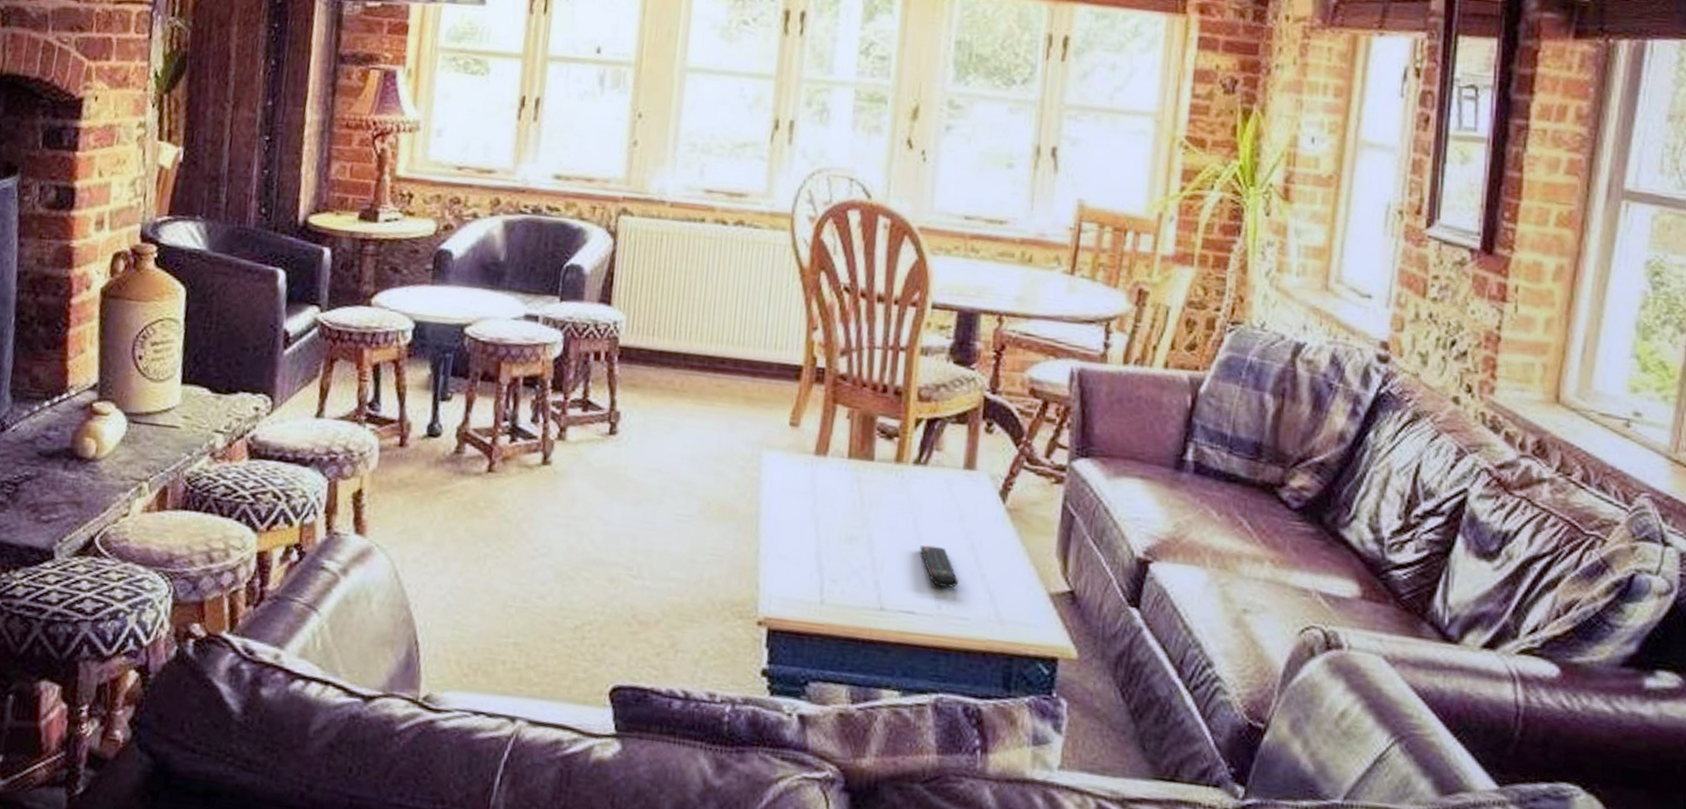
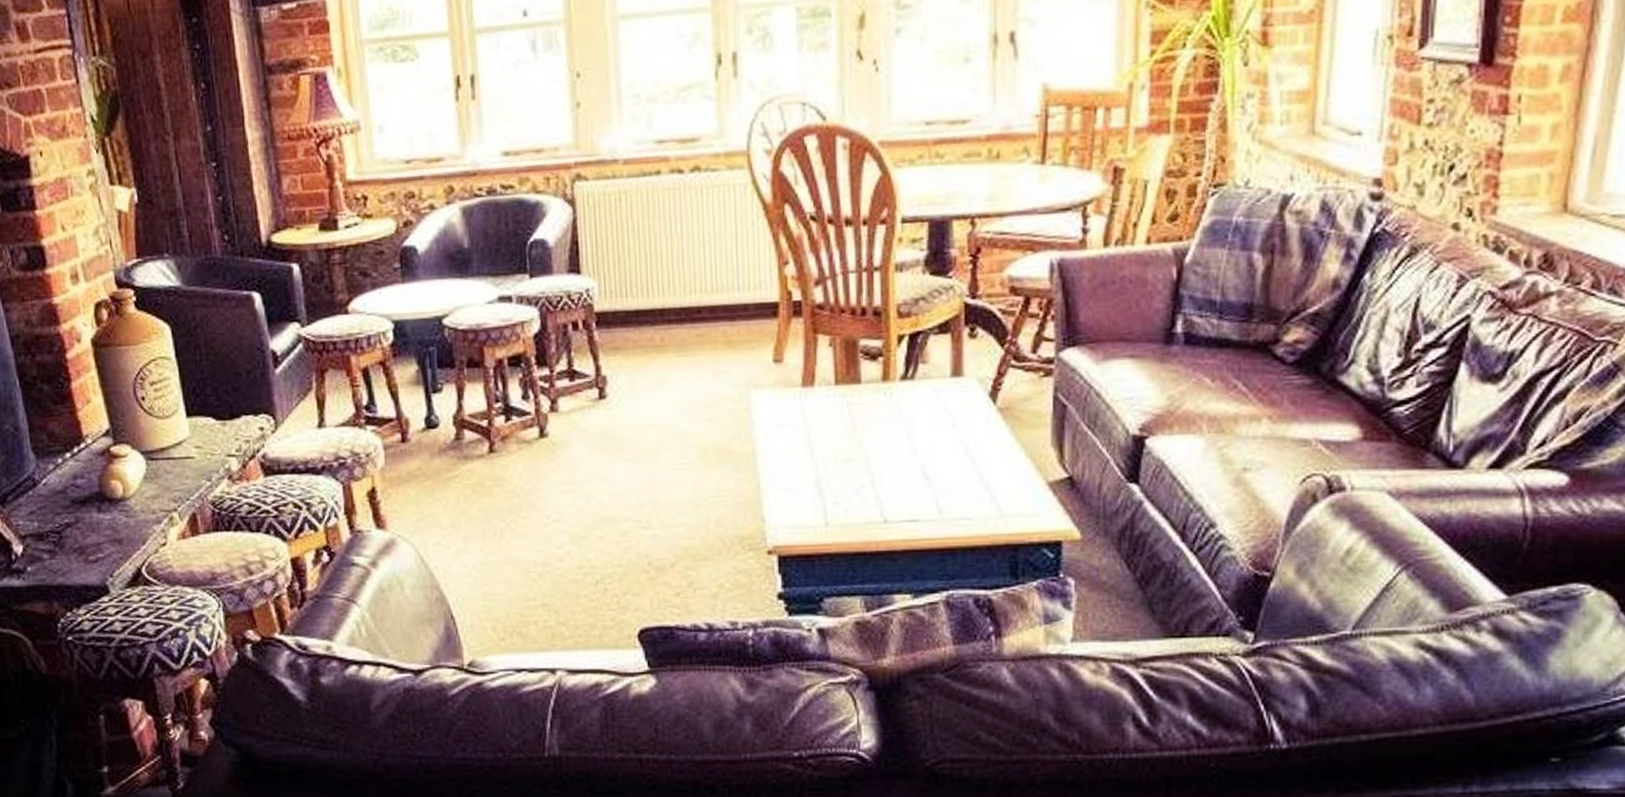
remote control: present [920,545,958,588] -> none [916,455,957,493]

